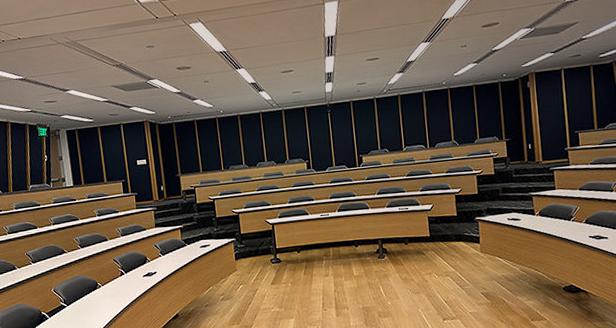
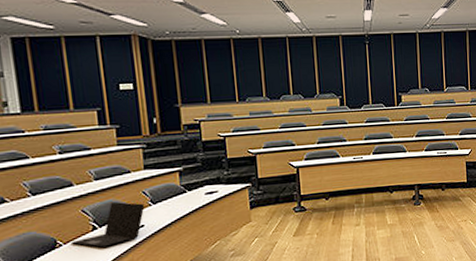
laptop: none [106,253,157,289] -> present [70,202,145,248]

